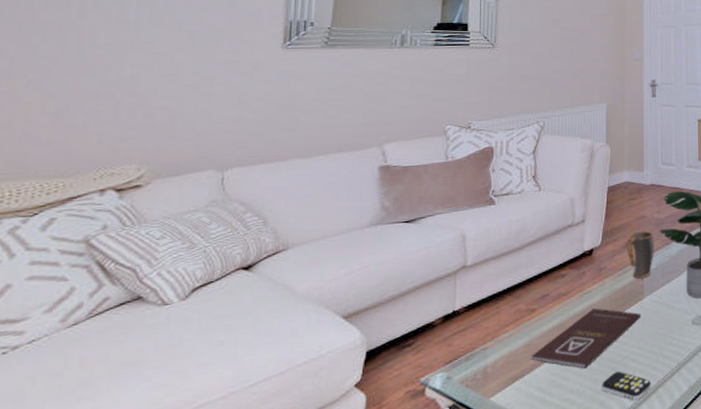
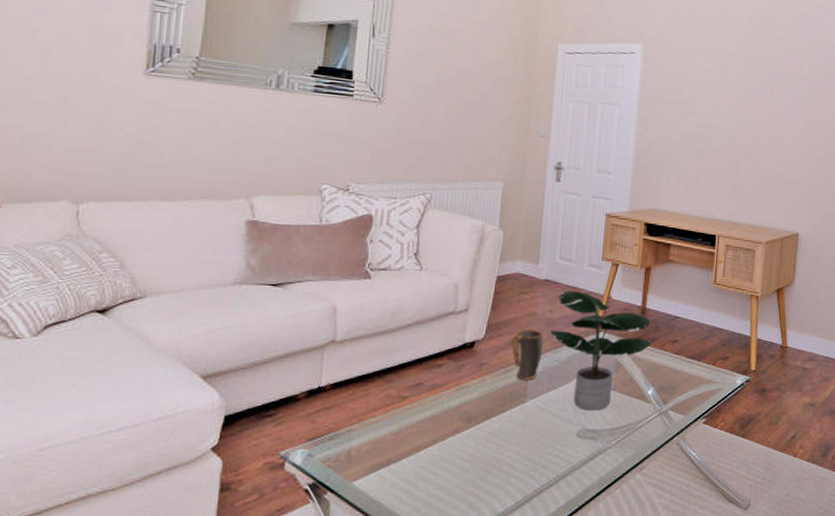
book: present [531,308,641,369] -> none [399,405,522,466]
remote control: present [602,371,652,401] -> none [472,474,527,507]

